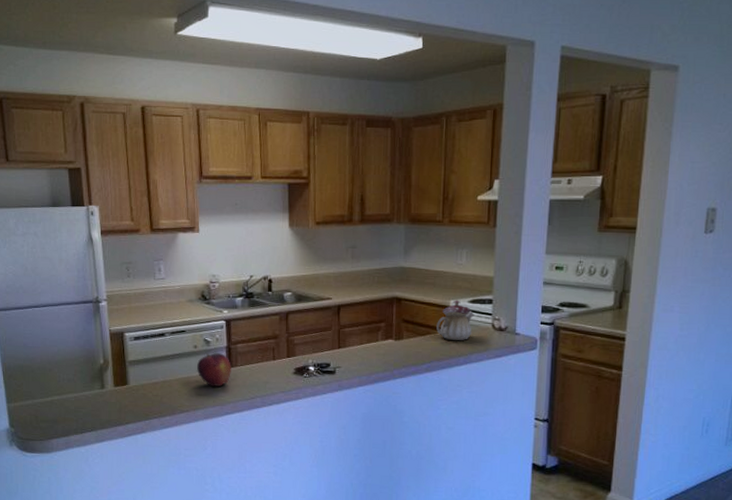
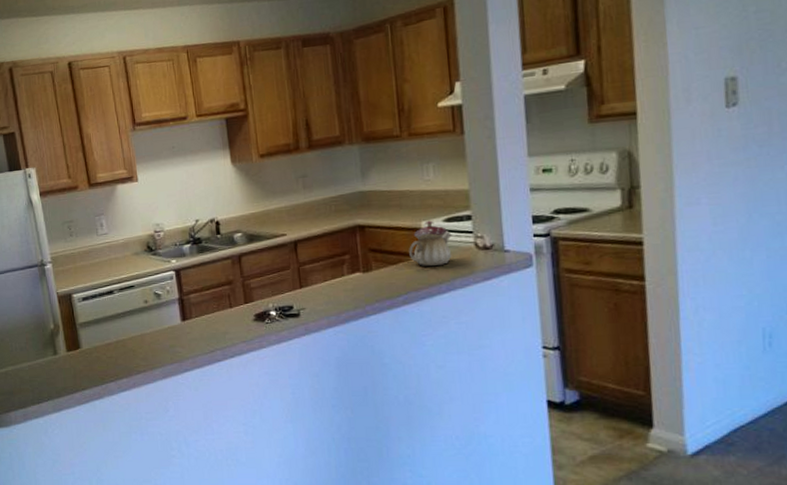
fruit: present [197,353,231,386] -> none [150,306,187,342]

